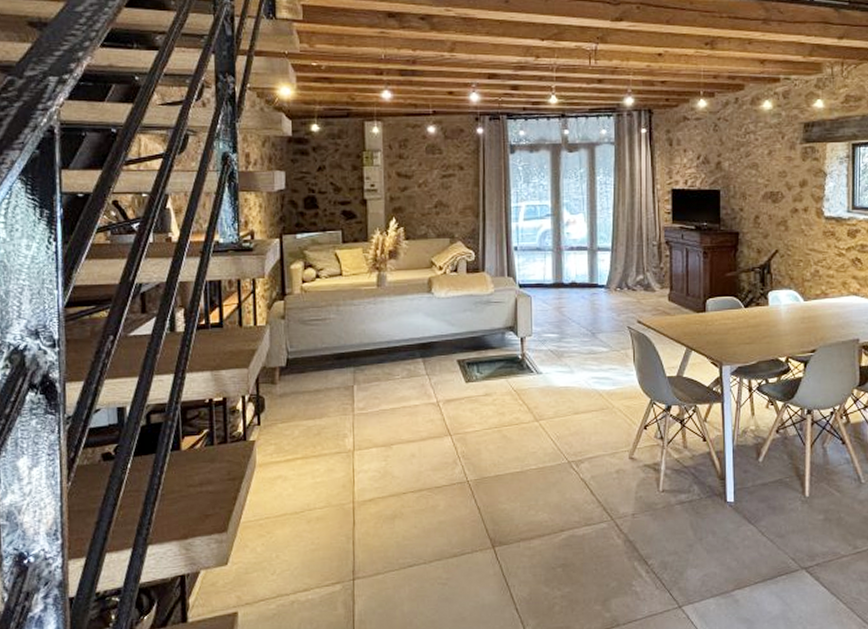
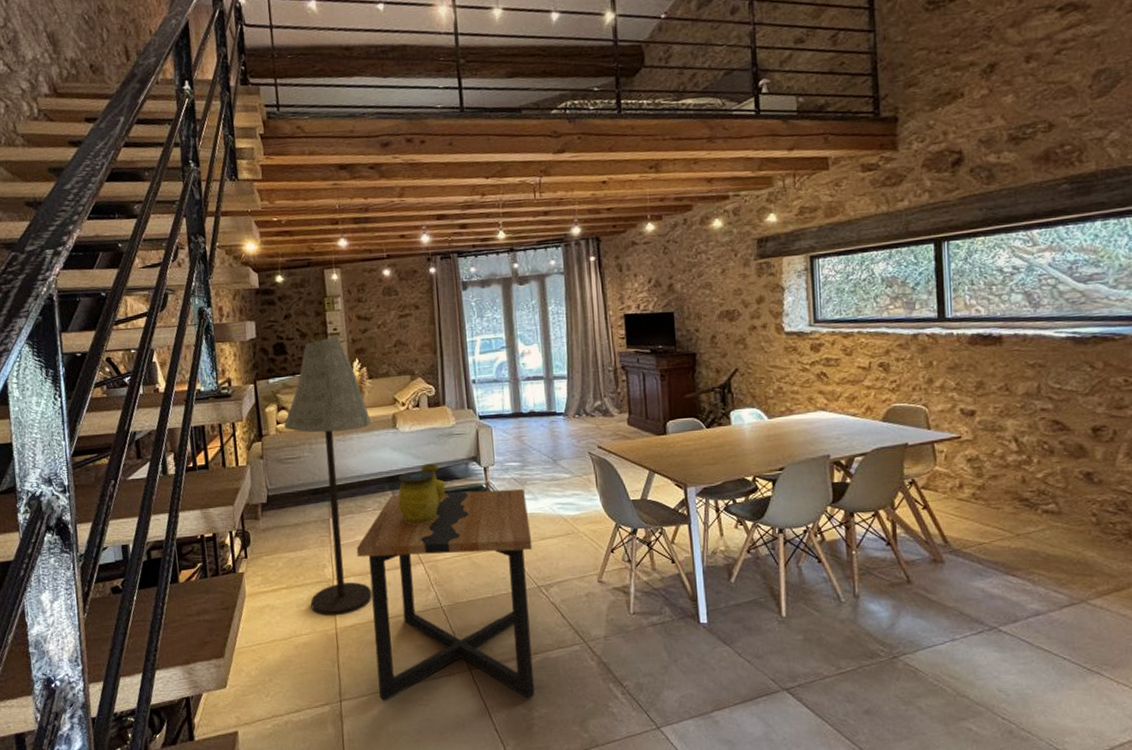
floor lamp: none [309,192,405,489] -> present [283,336,372,617]
side table: none [380,361,566,580] -> present [356,488,535,702]
decorative vase: none [427,331,479,395] -> present [397,463,446,525]

